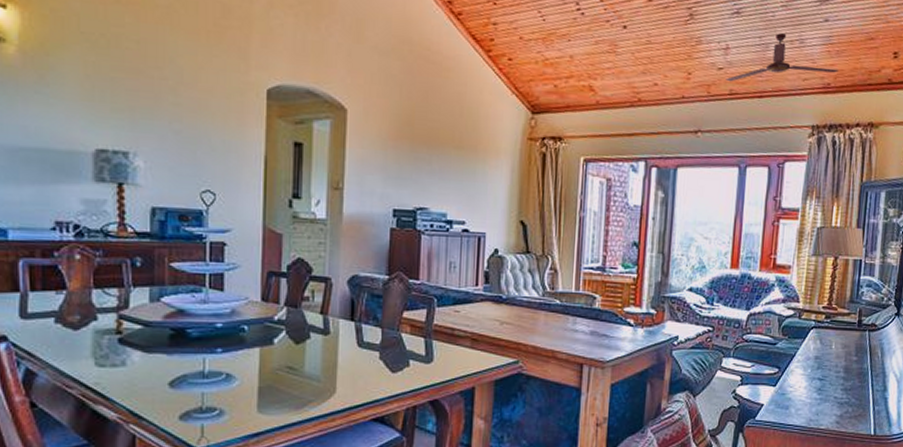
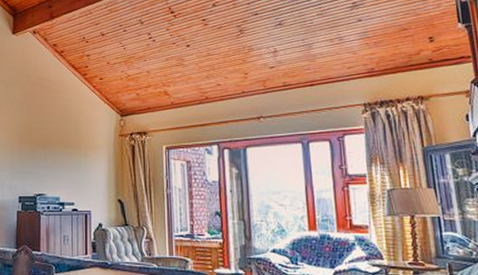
ceiling fan: present [726,33,840,82] -> none [278,35,380,77]

